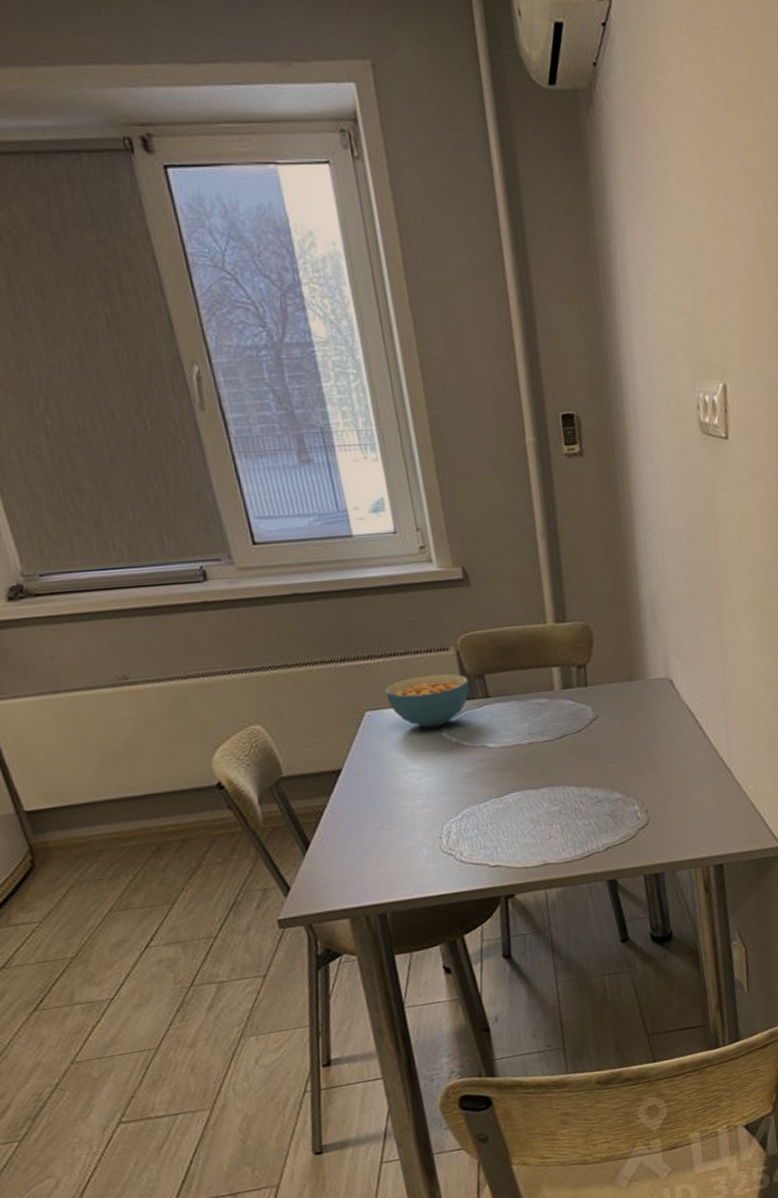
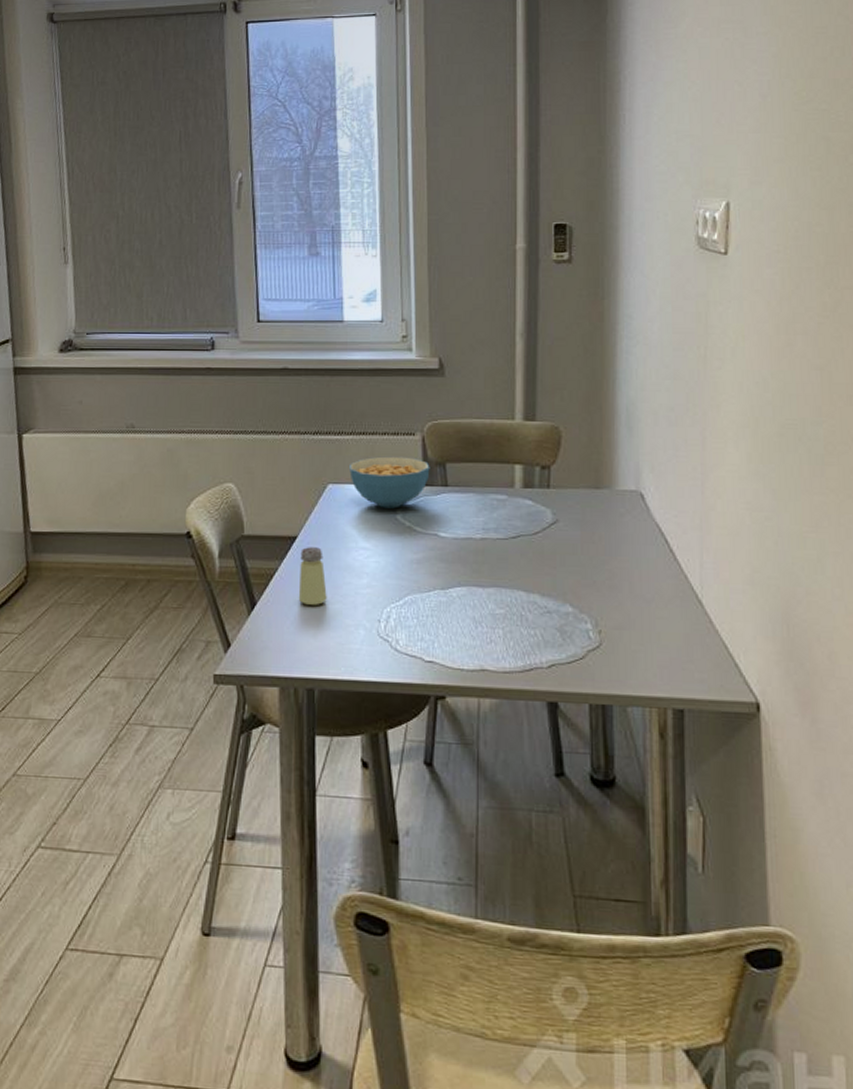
saltshaker: none [348,777,384,836] -> present [298,547,327,606]

